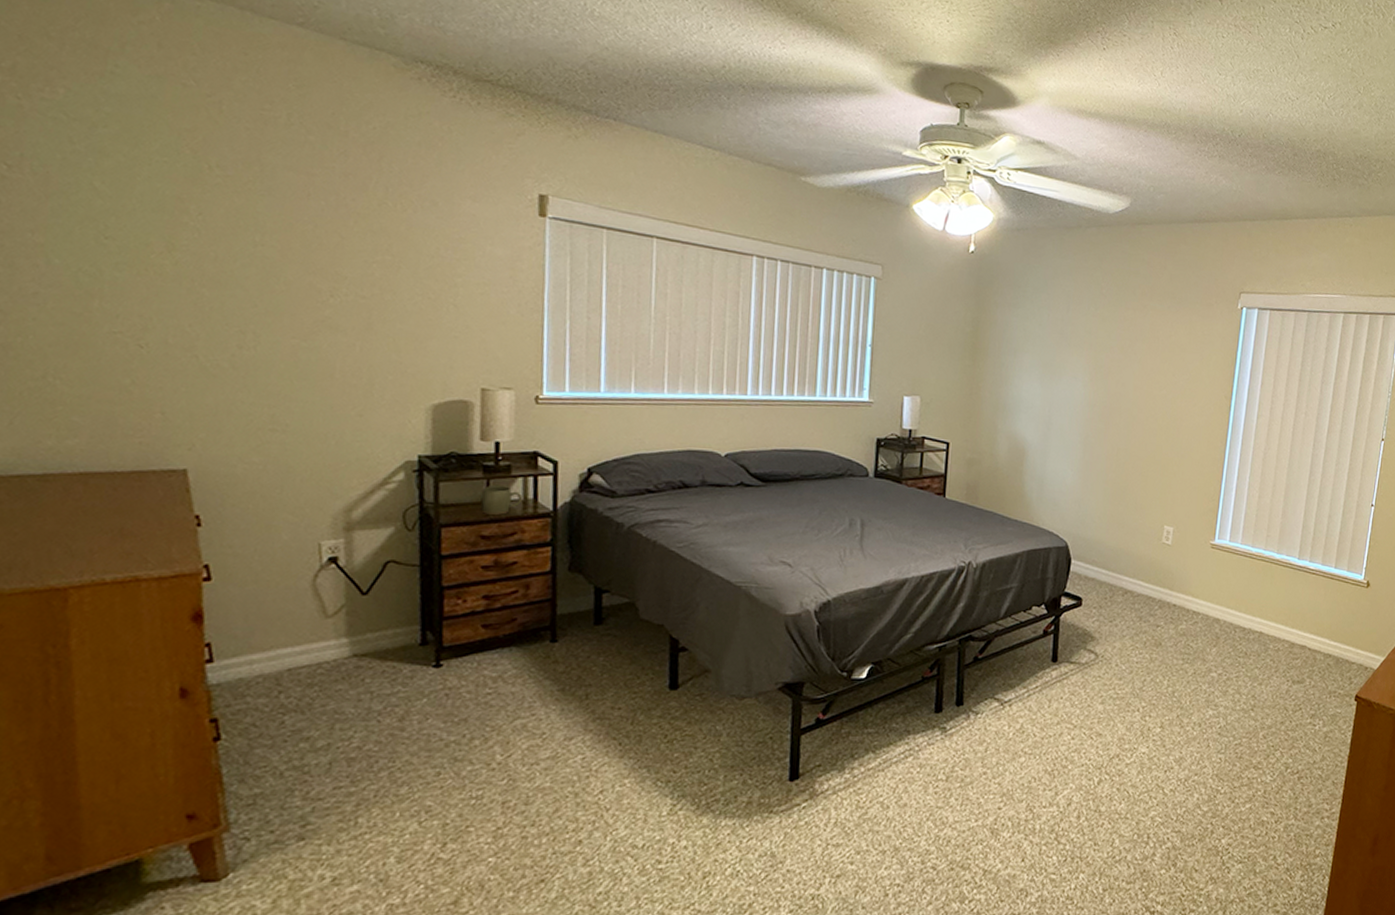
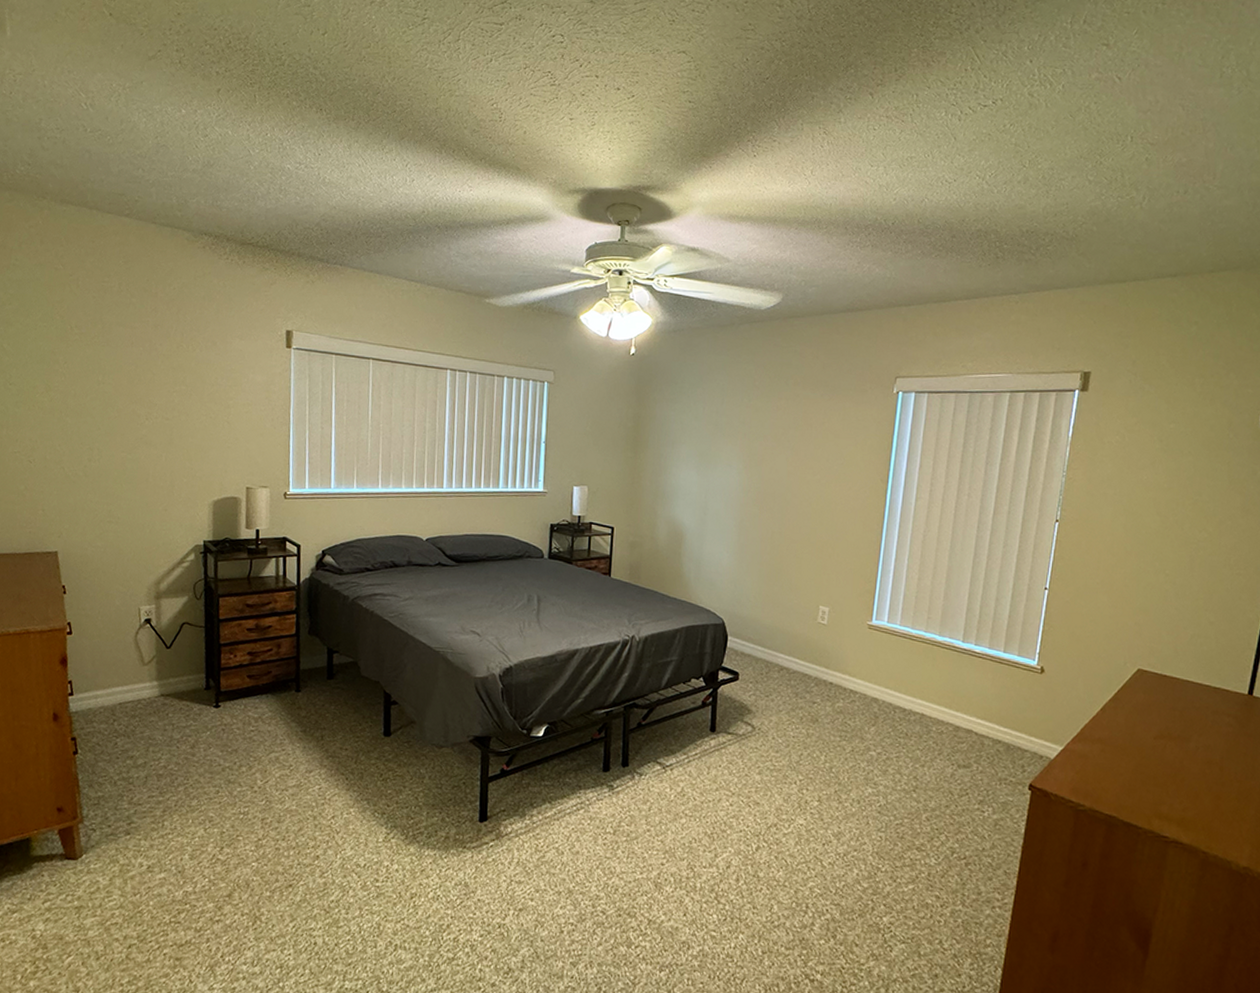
mug: present [480,486,522,515] -> none [246,564,275,588]

